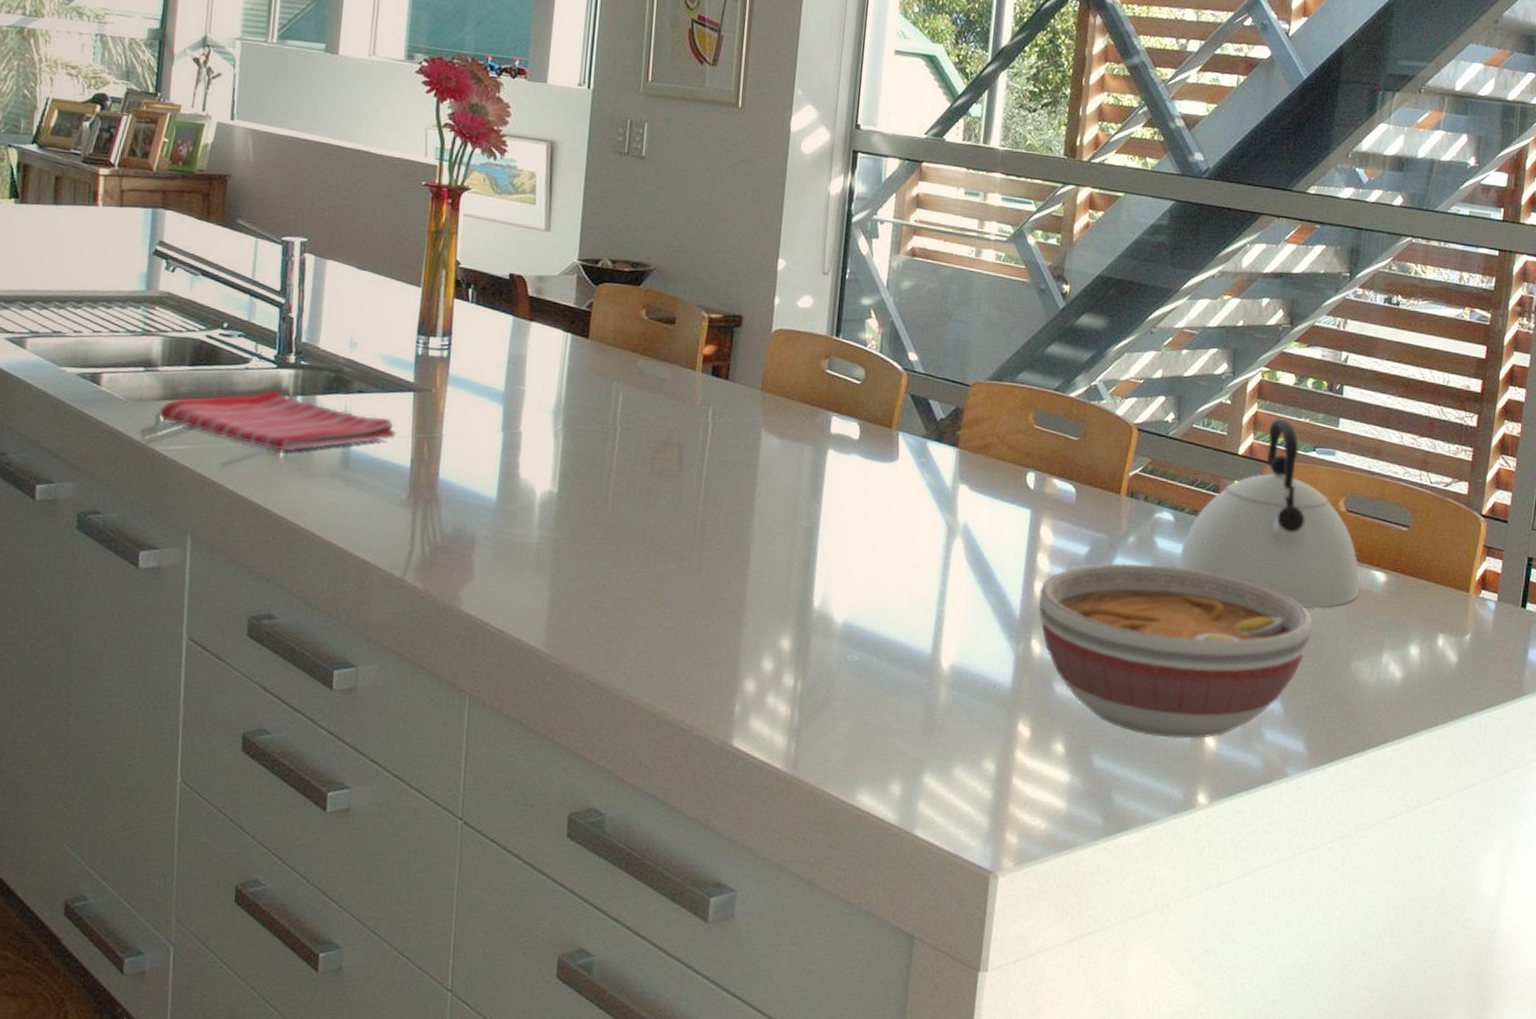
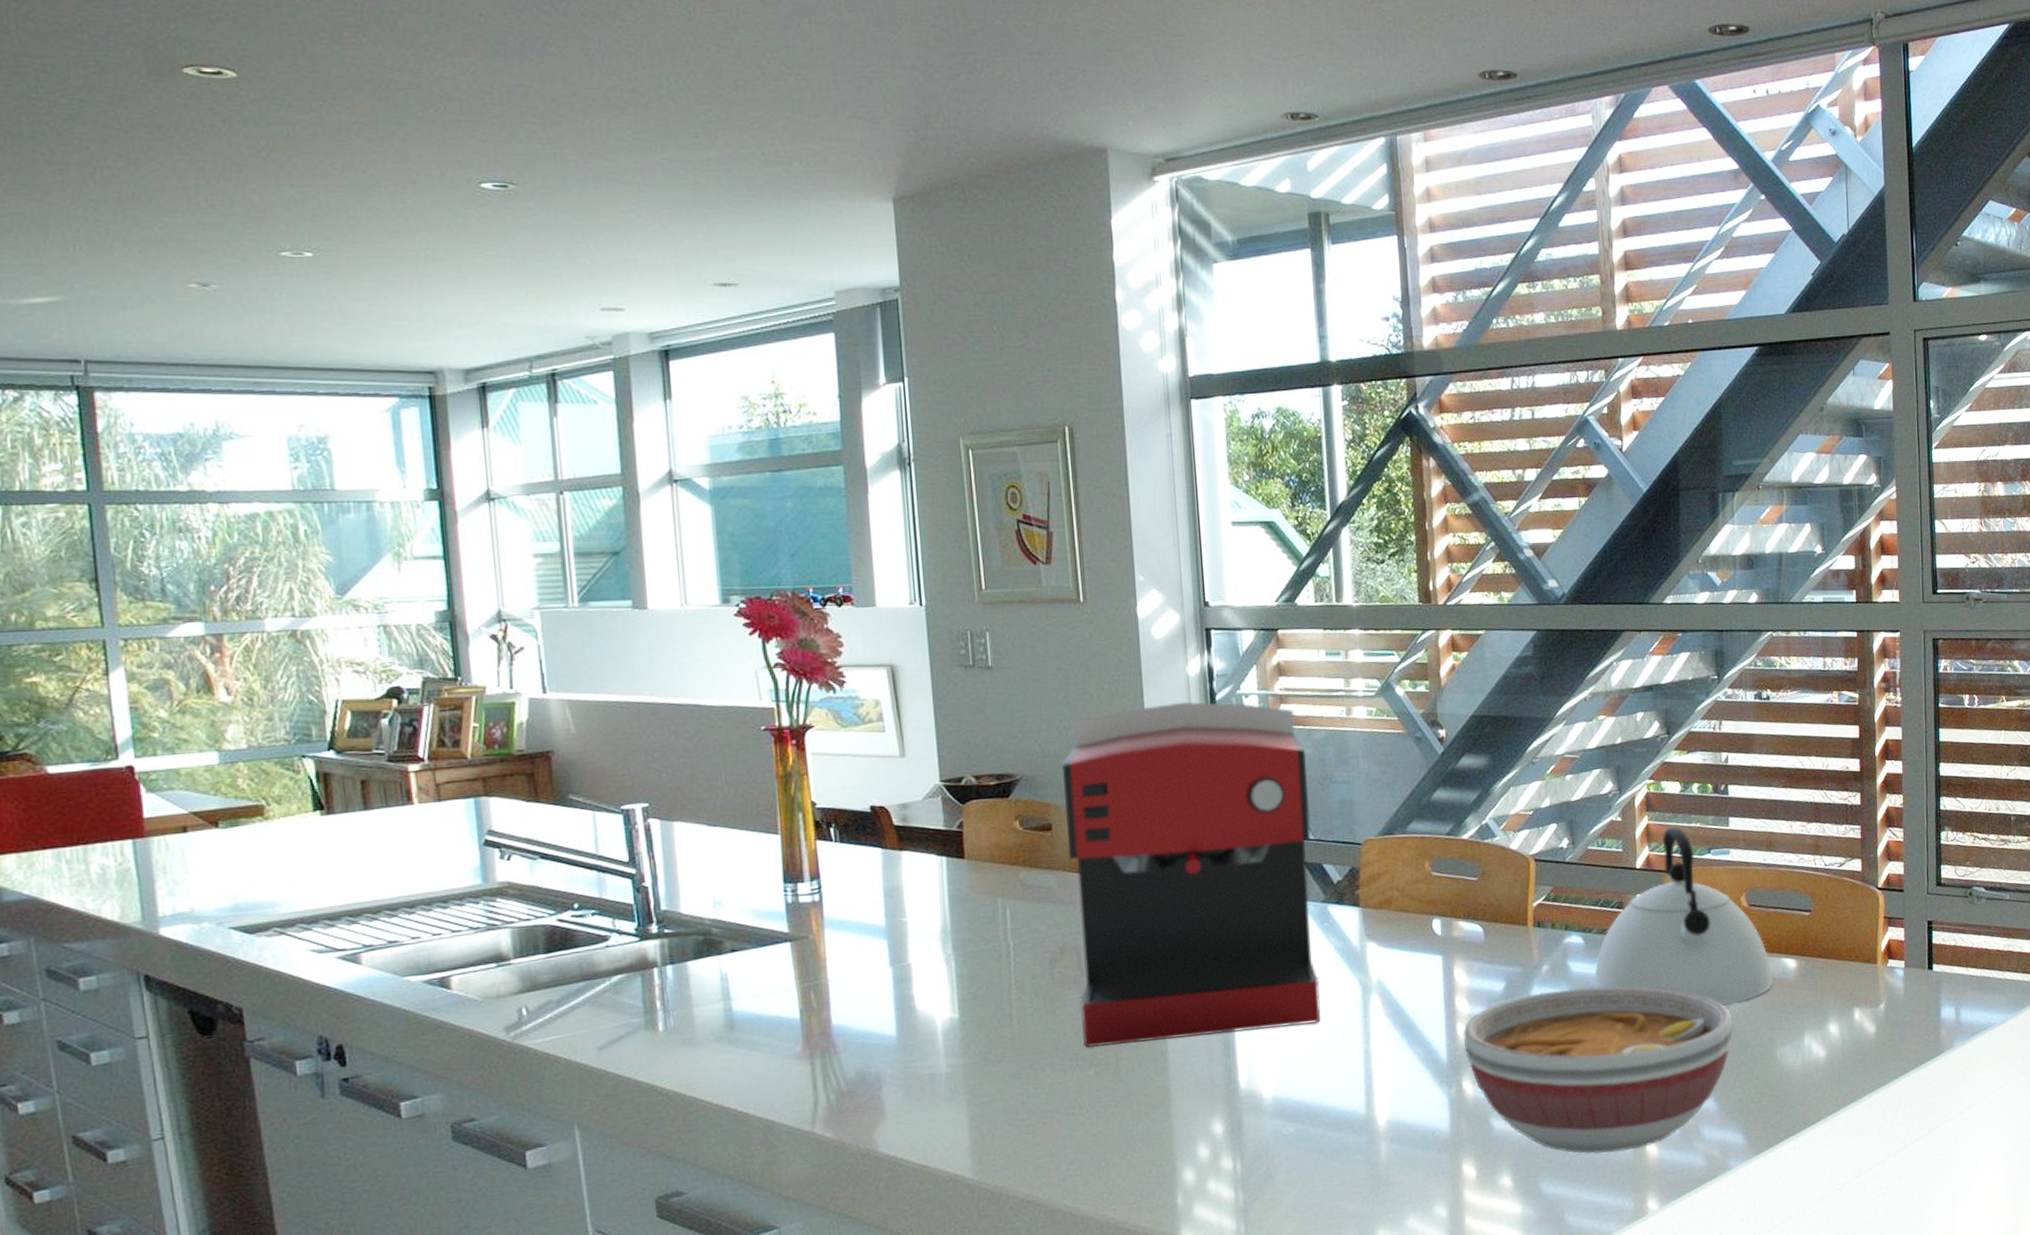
dish towel: present [159,389,396,452] -> none [520,963,779,1025]
coffee maker: none [670,218,930,556] -> present [1061,701,1321,1047]

